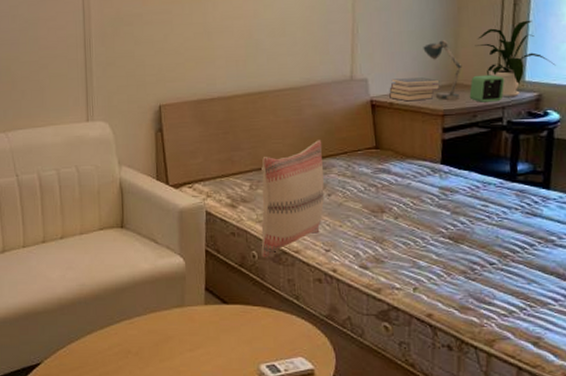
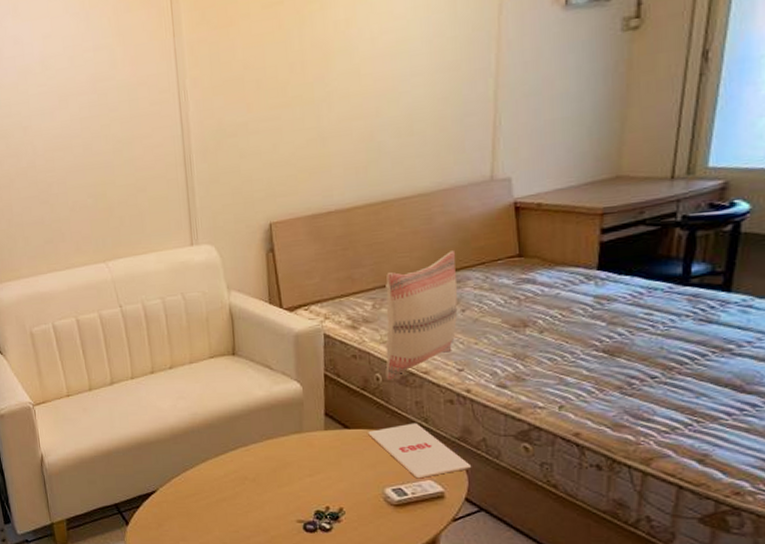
magazine: none [245,300,339,356] -> present [368,422,472,479]
books: present [389,77,440,102] -> none [537,171,600,201]
desk lamp: present [423,40,462,100] -> none [580,125,629,196]
alarm clock: present [469,74,505,103] -> none [636,162,682,197]
house plant: present [475,20,556,98] -> none [646,92,750,189]

